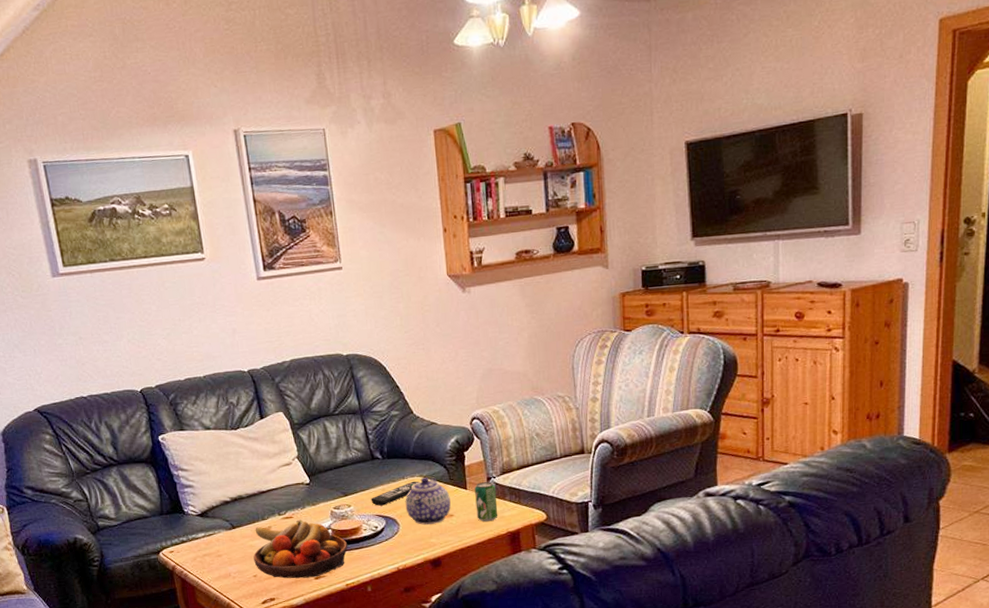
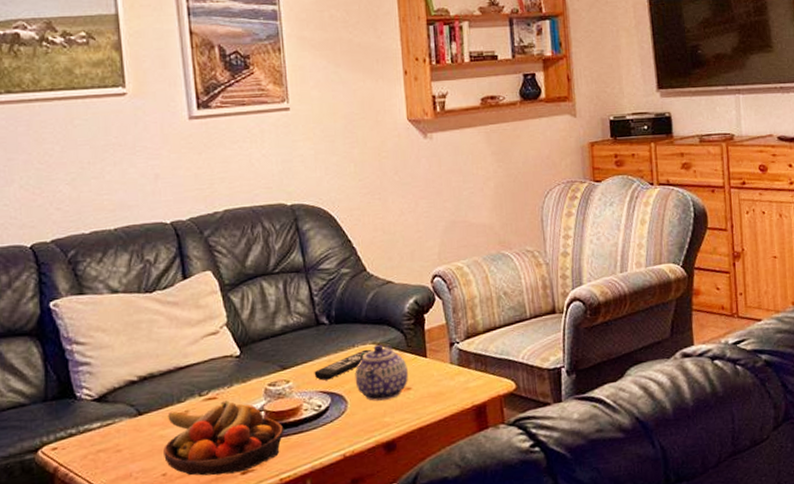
beverage can: present [475,482,498,522] -> none [435,348,462,395]

